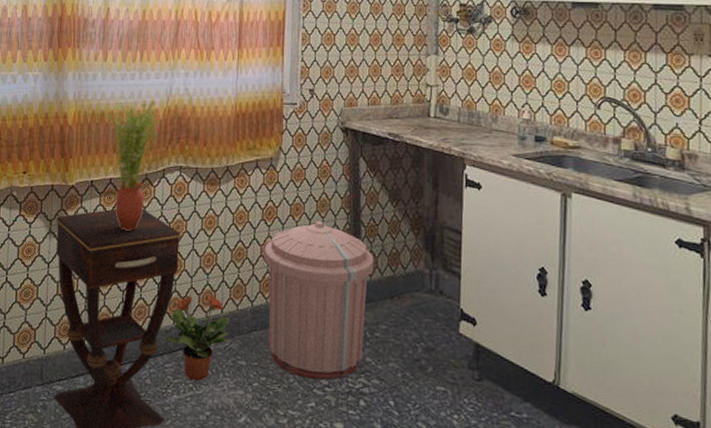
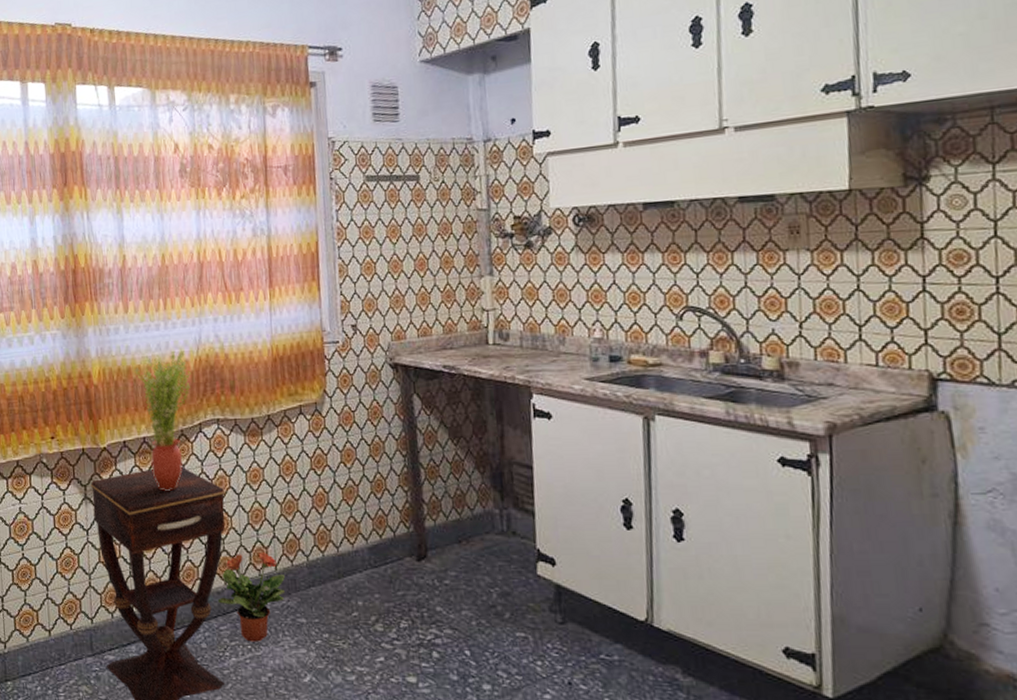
trash can: present [264,220,374,381] -> none [315,465,438,633]

